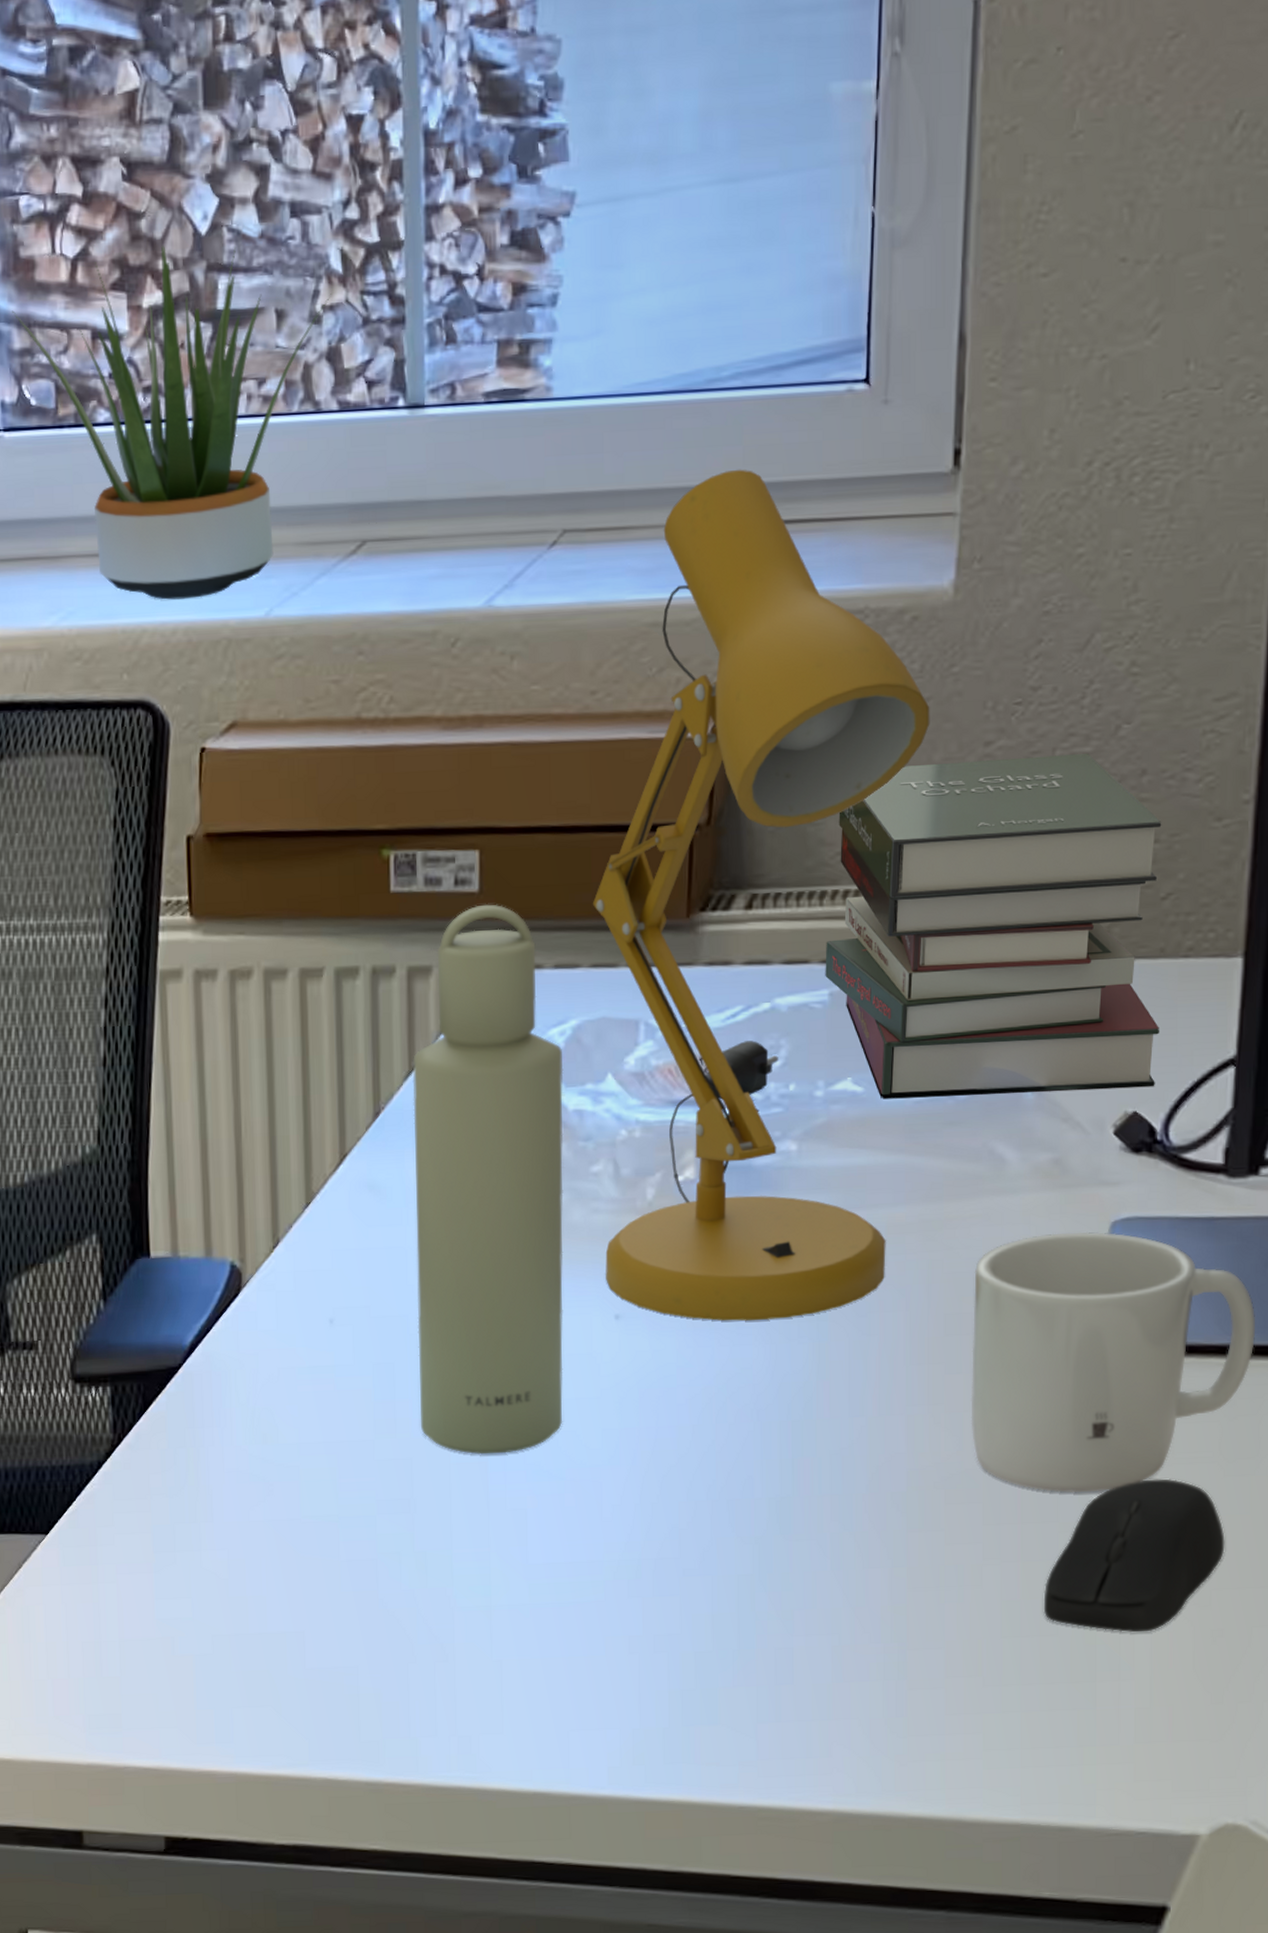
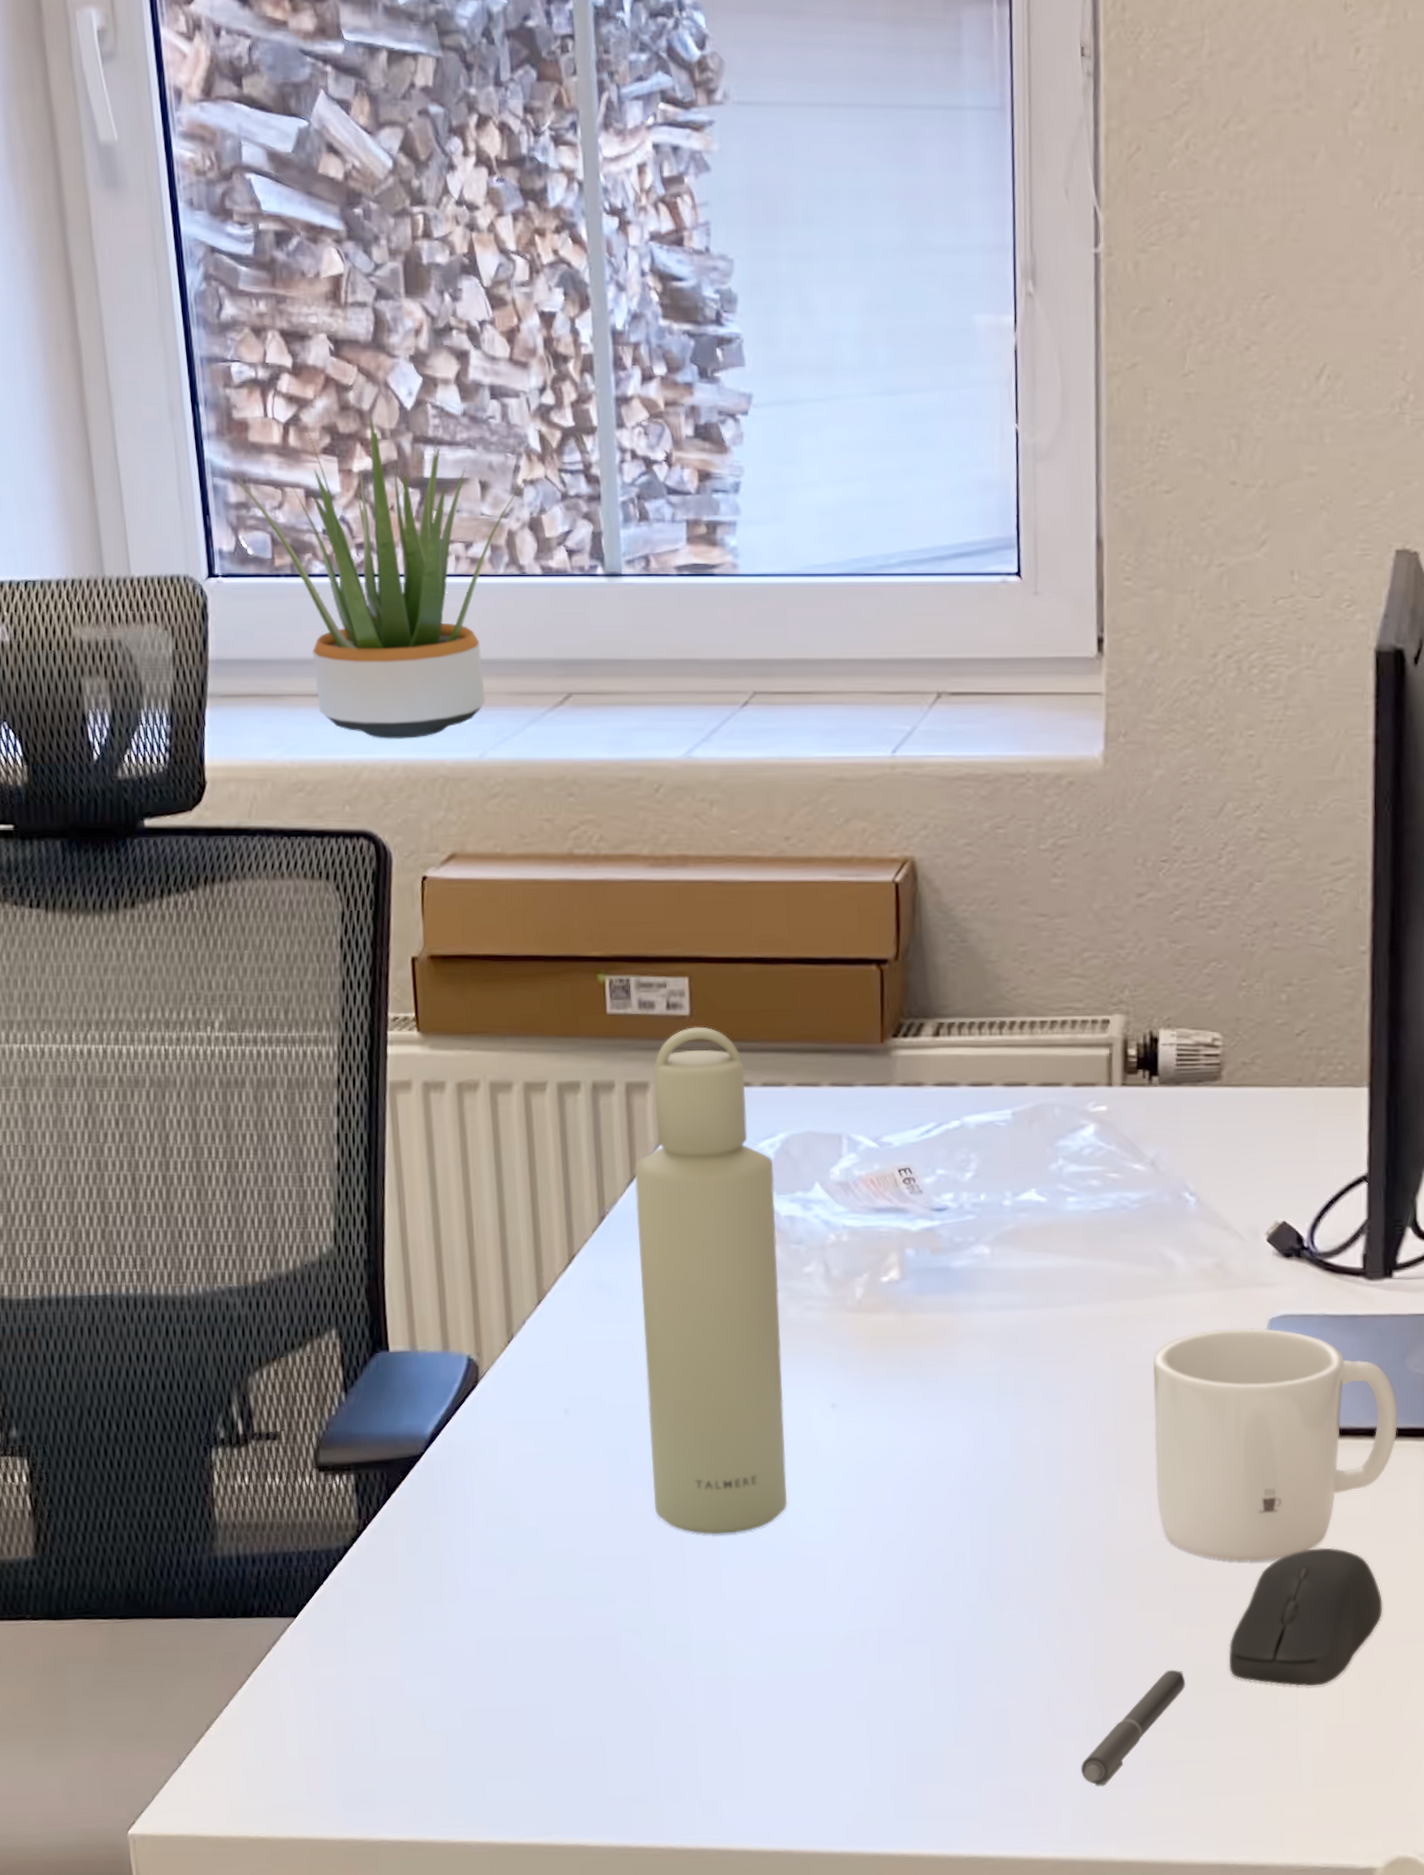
desk lamp: present [592,469,930,1321] -> none [794,645,1089,1409]
books: present [825,754,1162,1099] -> none [1006,907,1301,1209]
pen: none [869,1610,993,1736] -> present [1080,1669,1186,1787]

